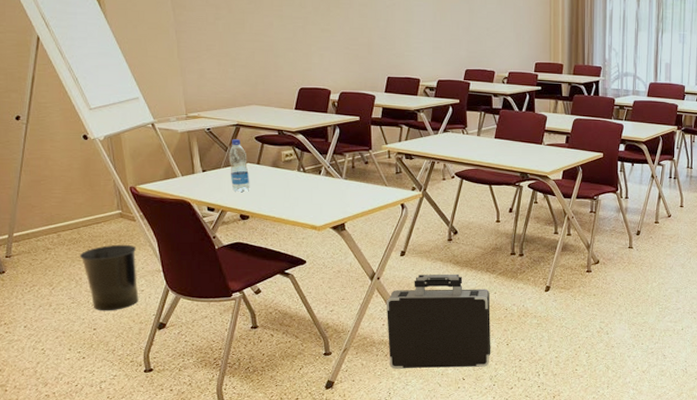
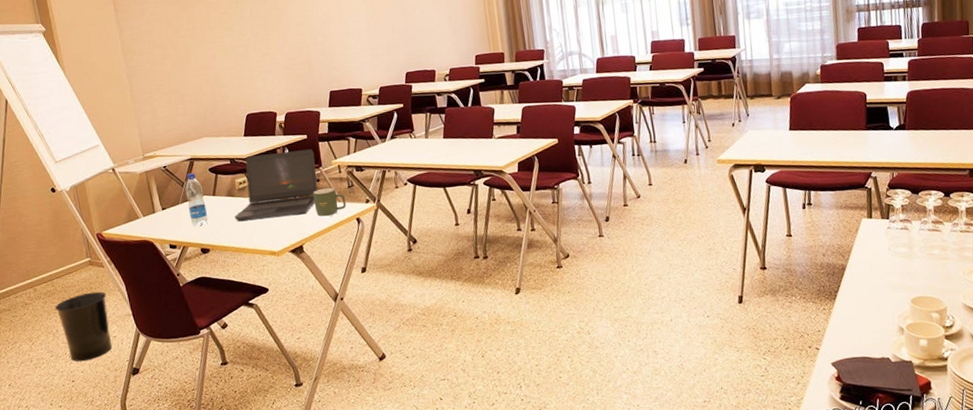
laptop computer: none [277,130,366,194] -> present [234,149,317,222]
mug: none [360,171,392,199] -> present [313,187,346,217]
briefcase: present [386,274,491,369] -> none [352,285,467,395]

